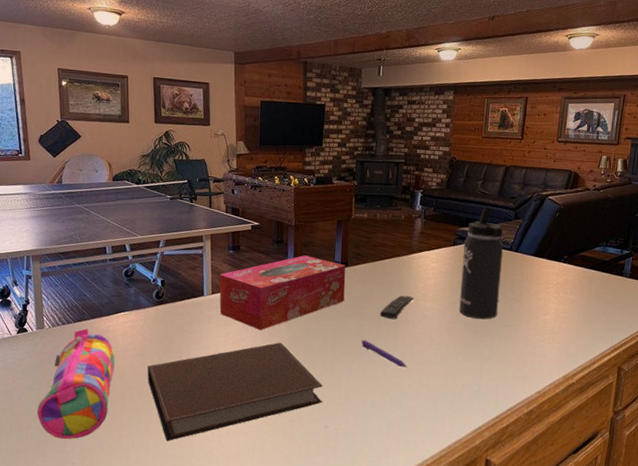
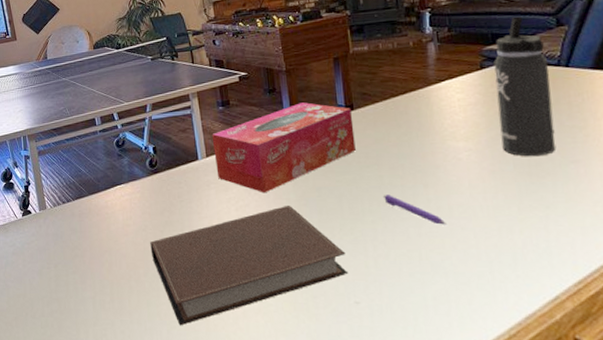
pencil case: present [37,328,115,439] -> none [49,206,118,326]
remote control: present [380,295,414,320] -> none [401,136,441,167]

